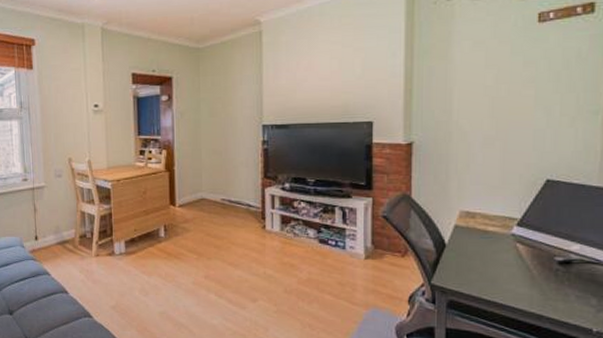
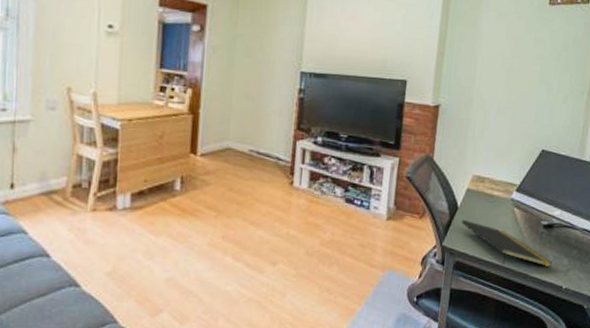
notepad: none [451,257,576,308] -> present [461,219,553,268]

